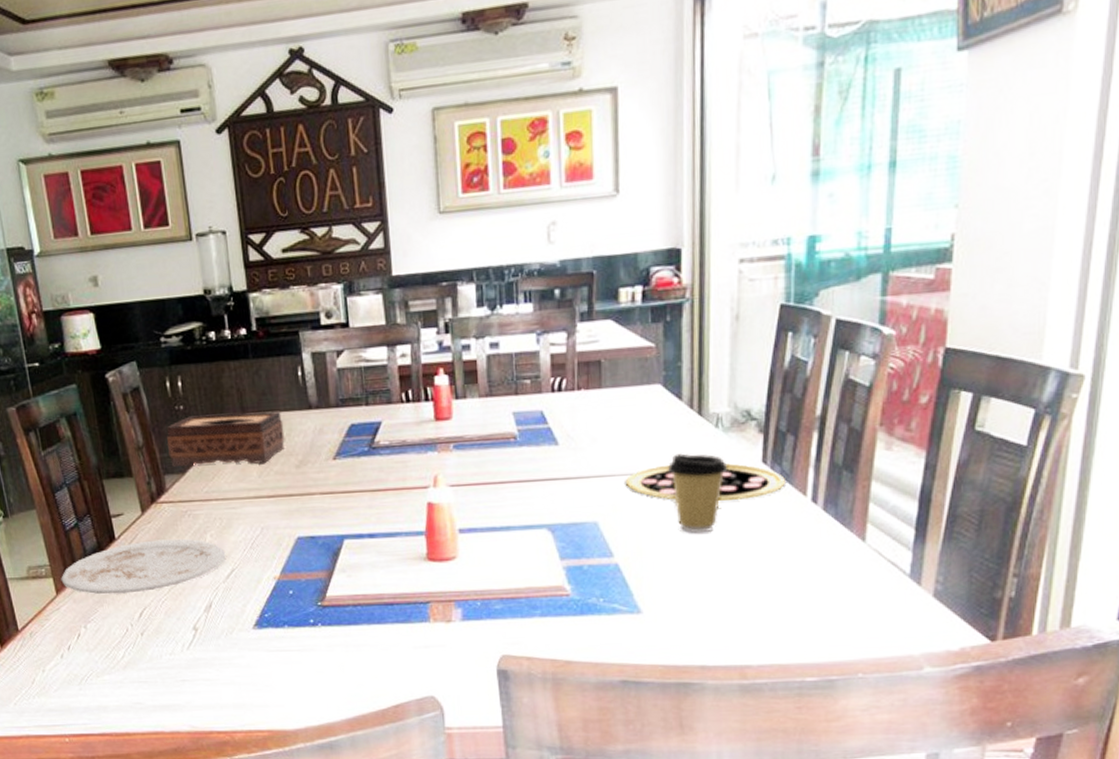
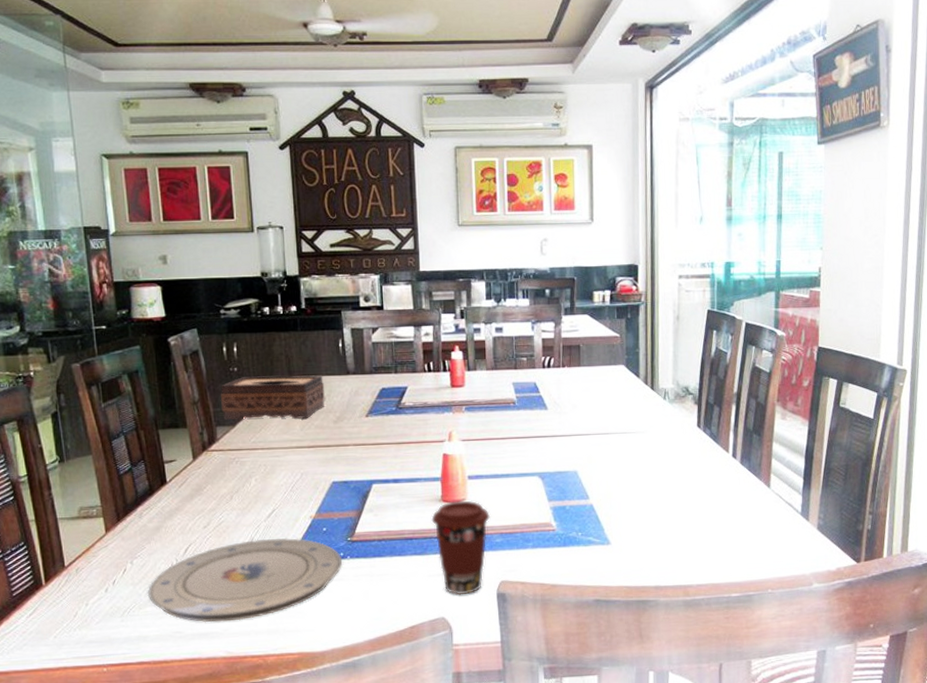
plate: present [61,538,226,595] -> none [111,482,268,533]
plate: none [104,601,313,694] -> present [147,537,343,623]
coffee cup: none [415,558,488,671] -> present [431,500,491,595]
pizza: present [626,463,785,501] -> none [599,427,714,455]
coffee cup: present [668,453,728,533] -> none [630,418,673,480]

